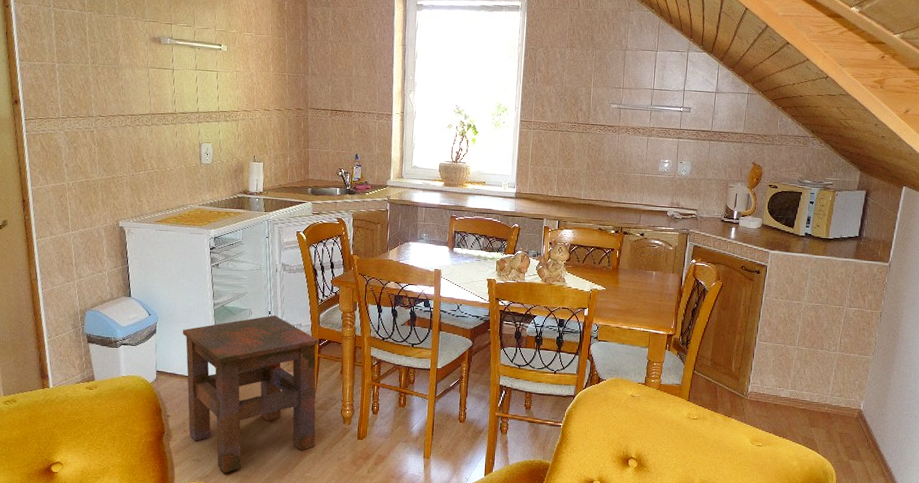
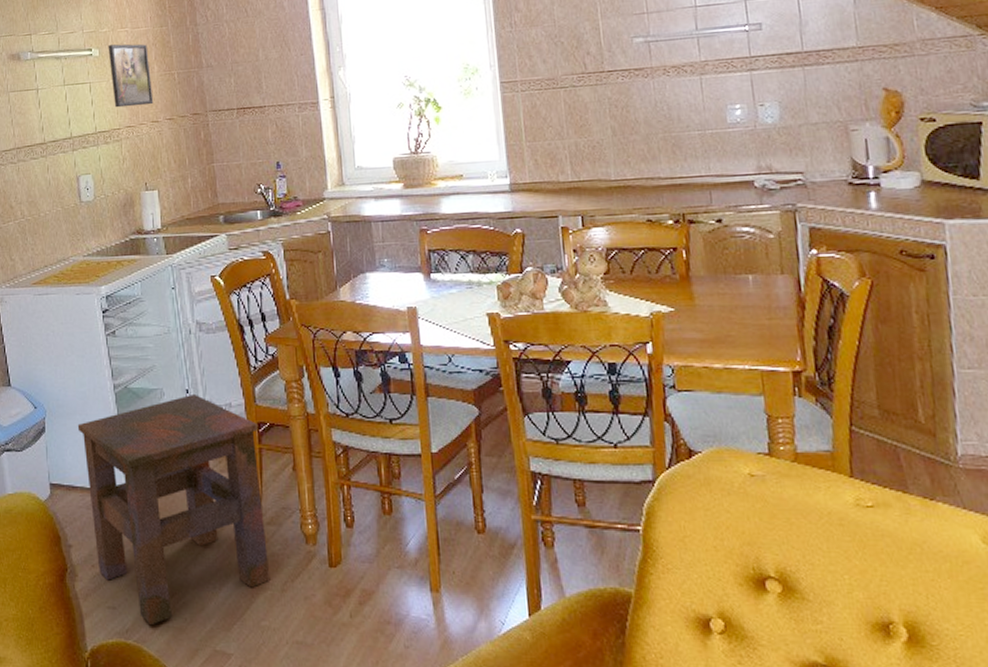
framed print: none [234,43,268,97] -> present [107,44,154,108]

